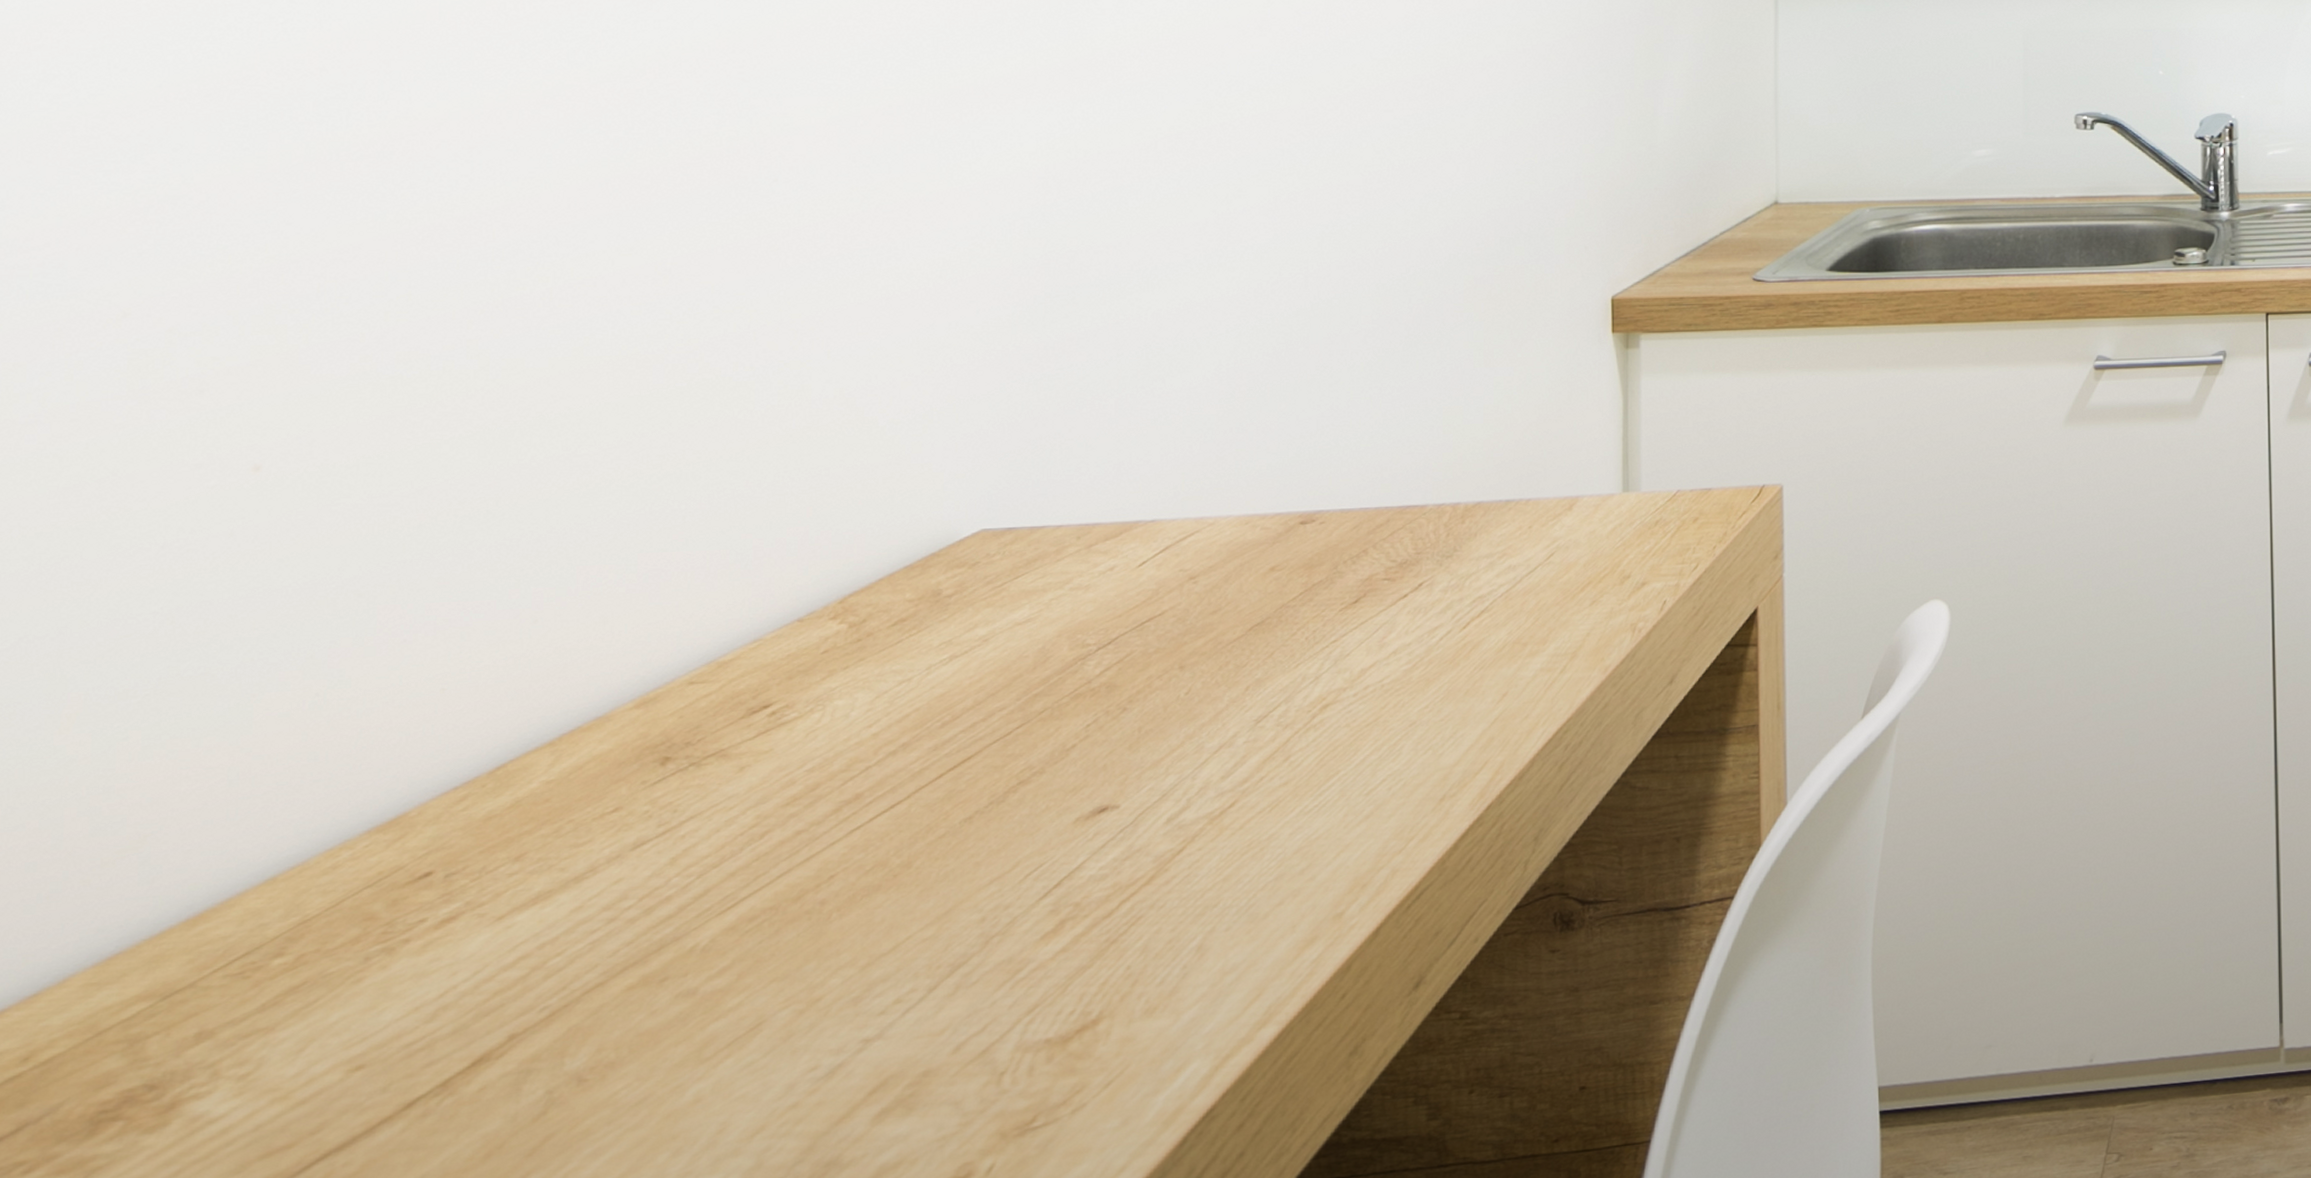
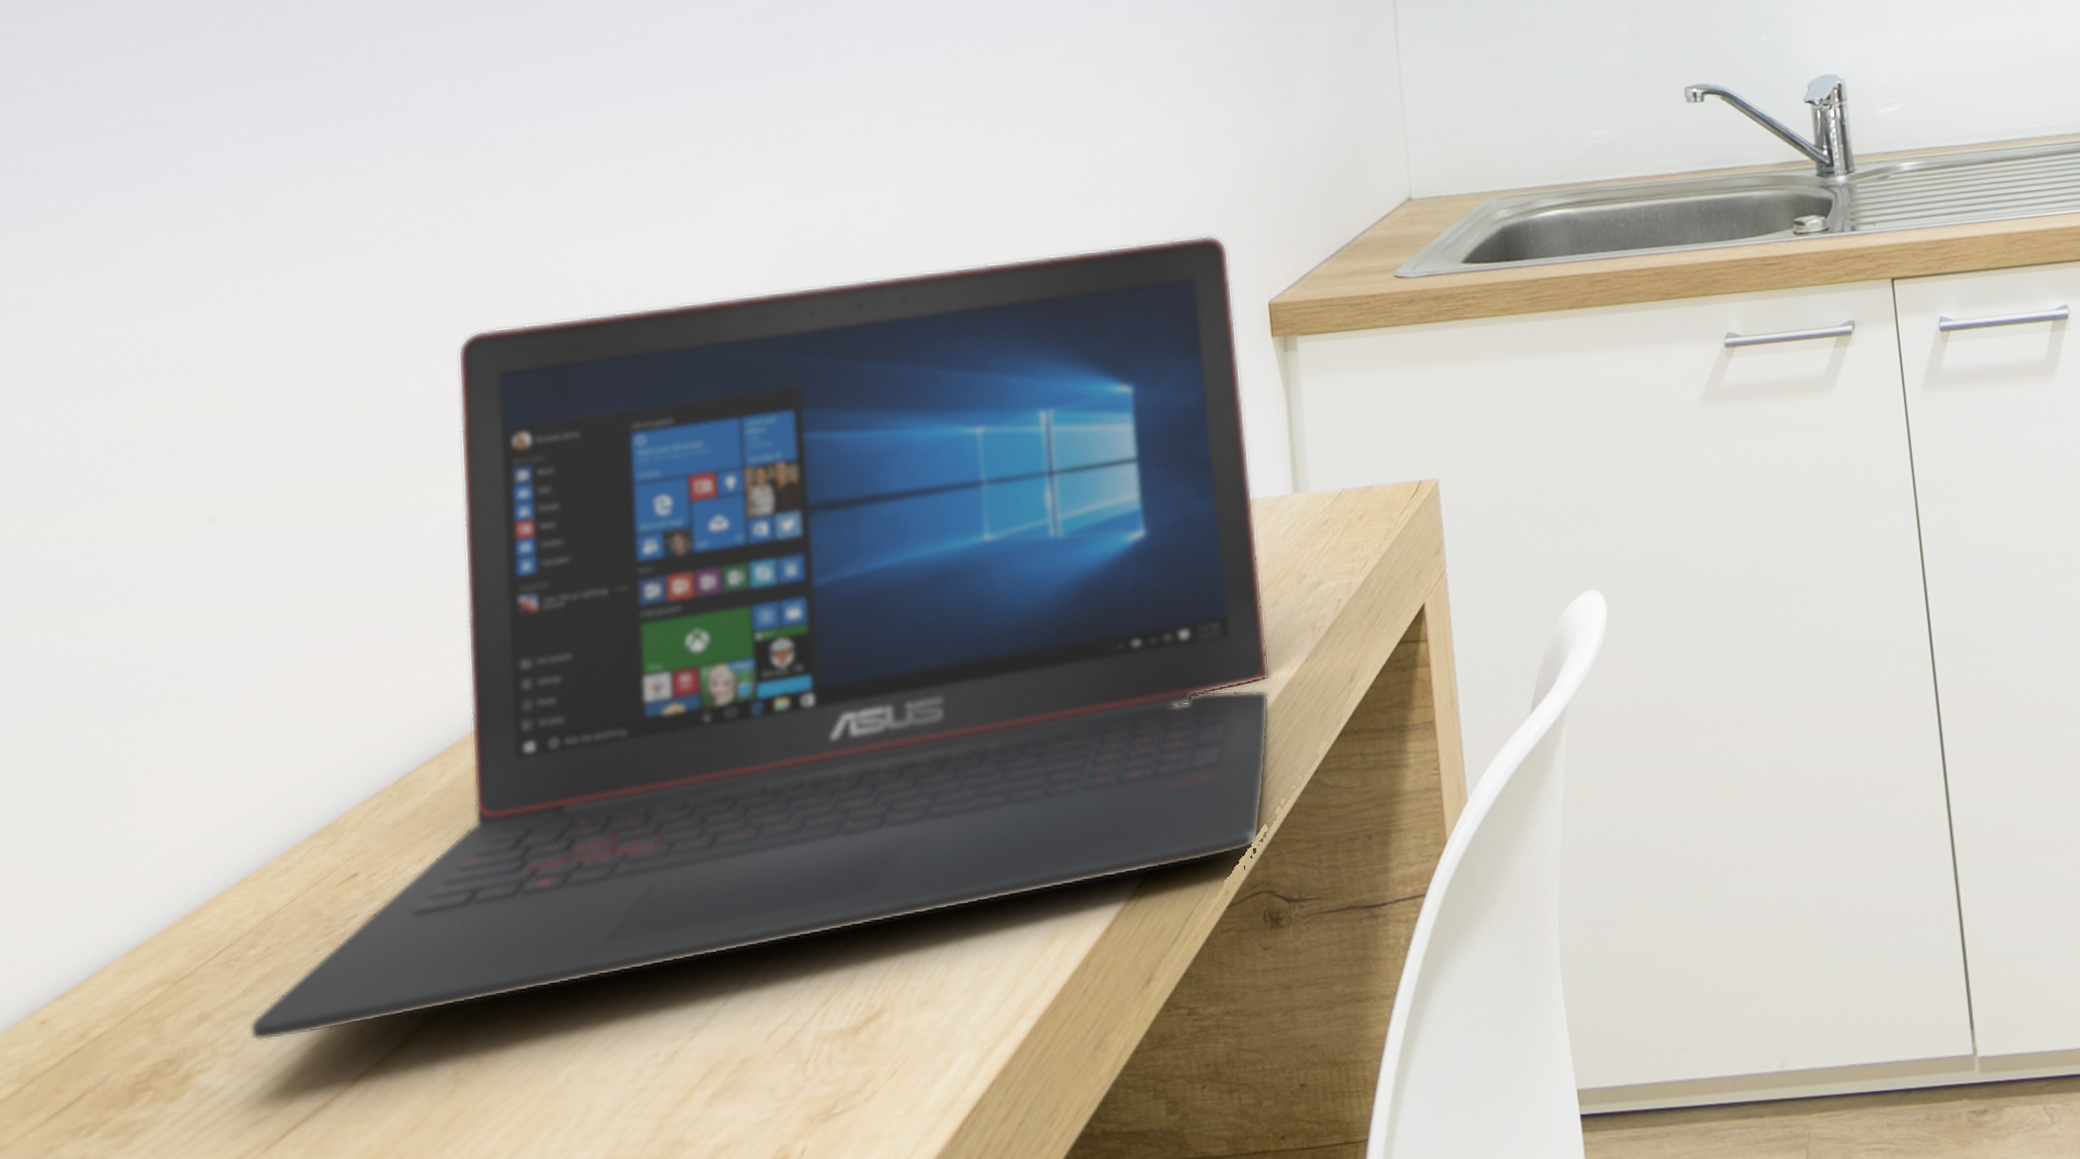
laptop: none [267,224,1582,1062] -> present [249,235,1271,1041]

